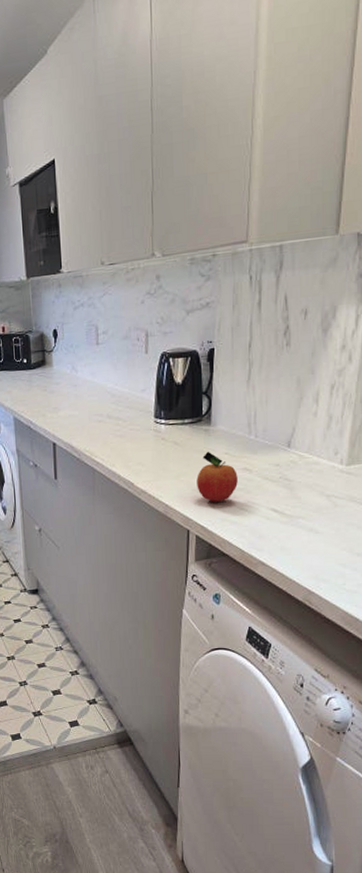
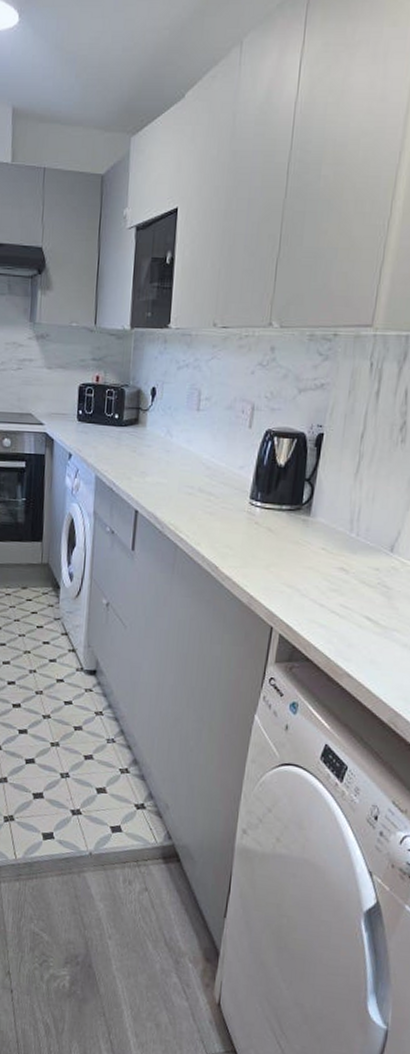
fruit: present [196,451,238,502] -> none [287,543,333,601]

